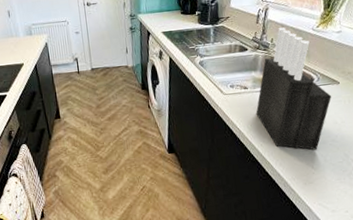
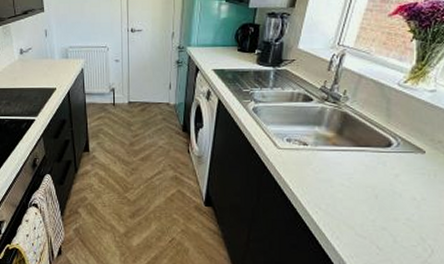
knife block: present [256,27,331,150] -> none [314,78,412,227]

